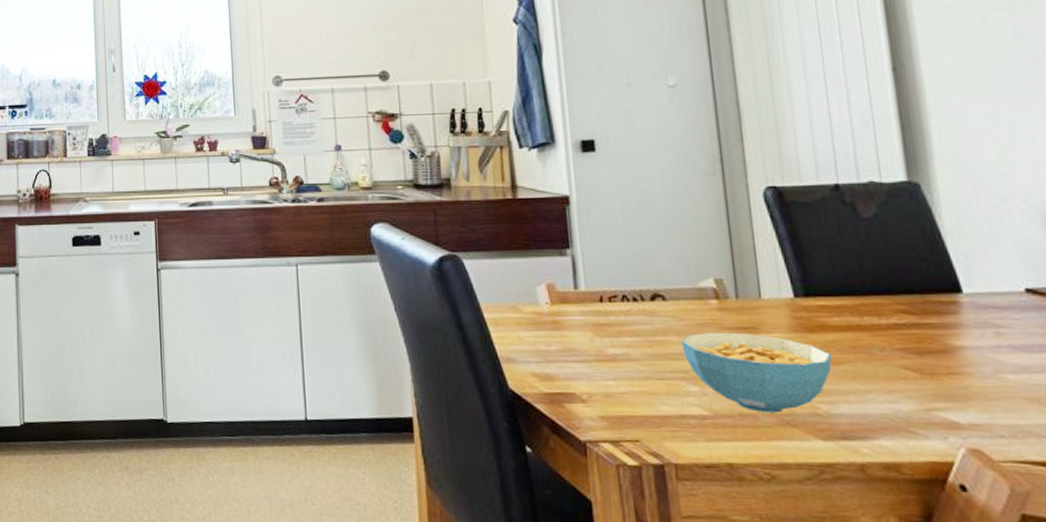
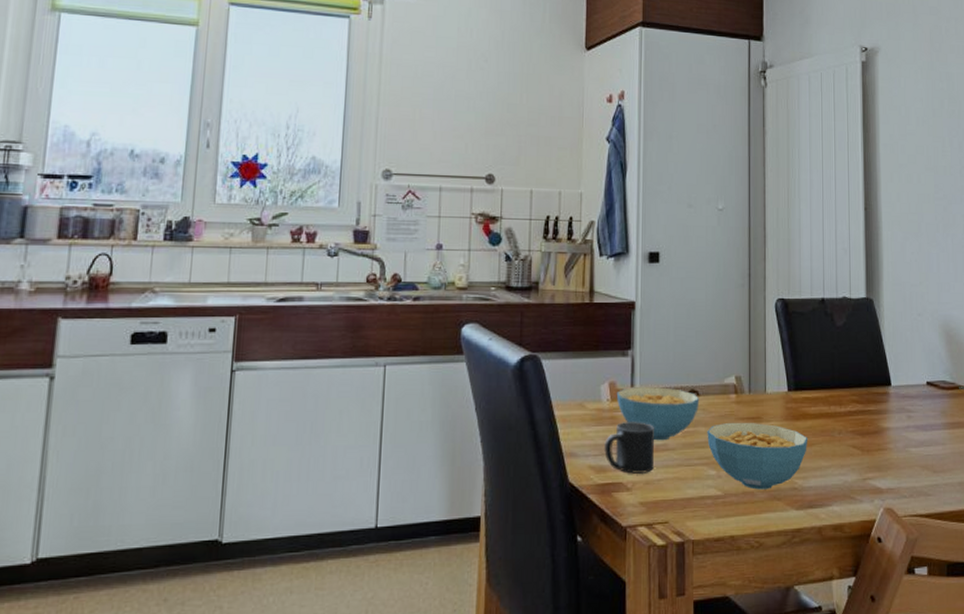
mug: none [548,327,614,386] -> present [604,422,654,475]
cereal bowl: none [556,290,667,350] -> present [616,387,700,441]

